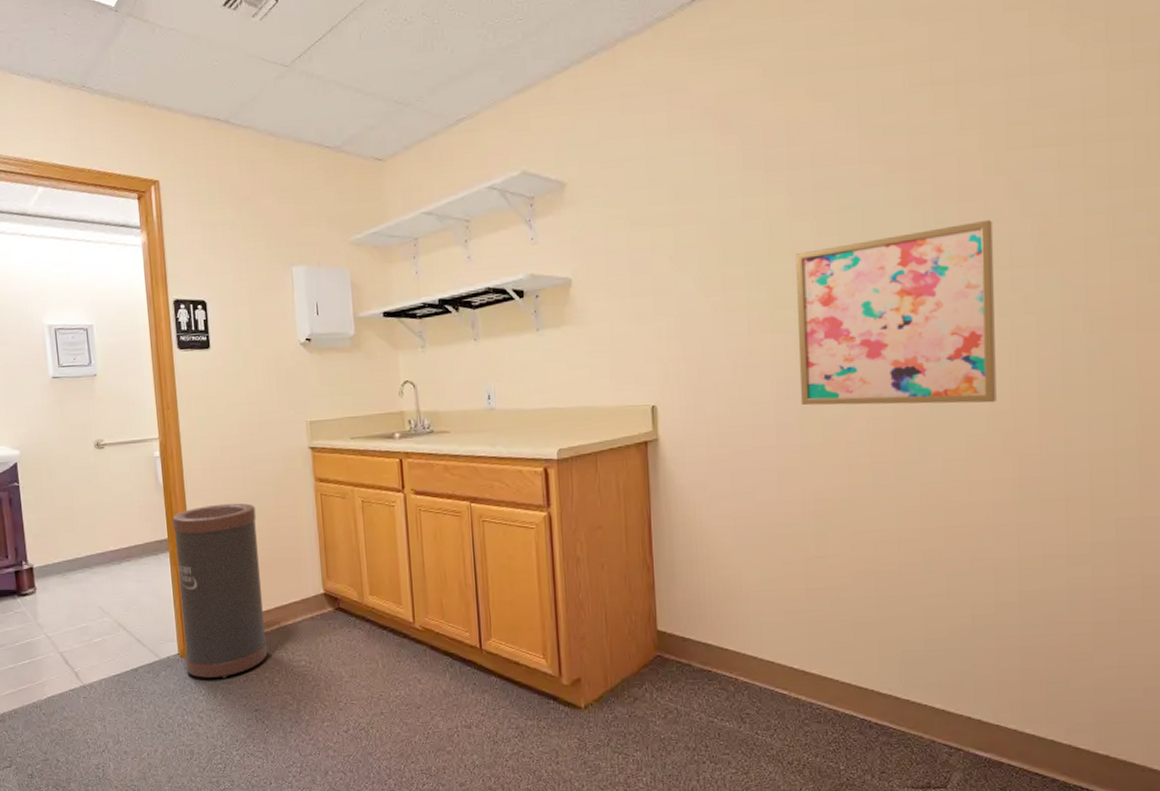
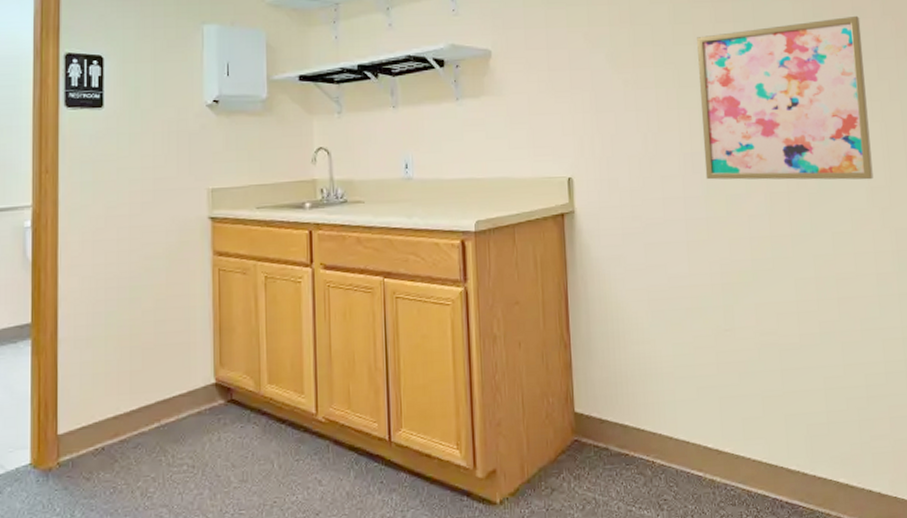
trash can: present [172,503,267,679] -> none [38,280,142,493]

